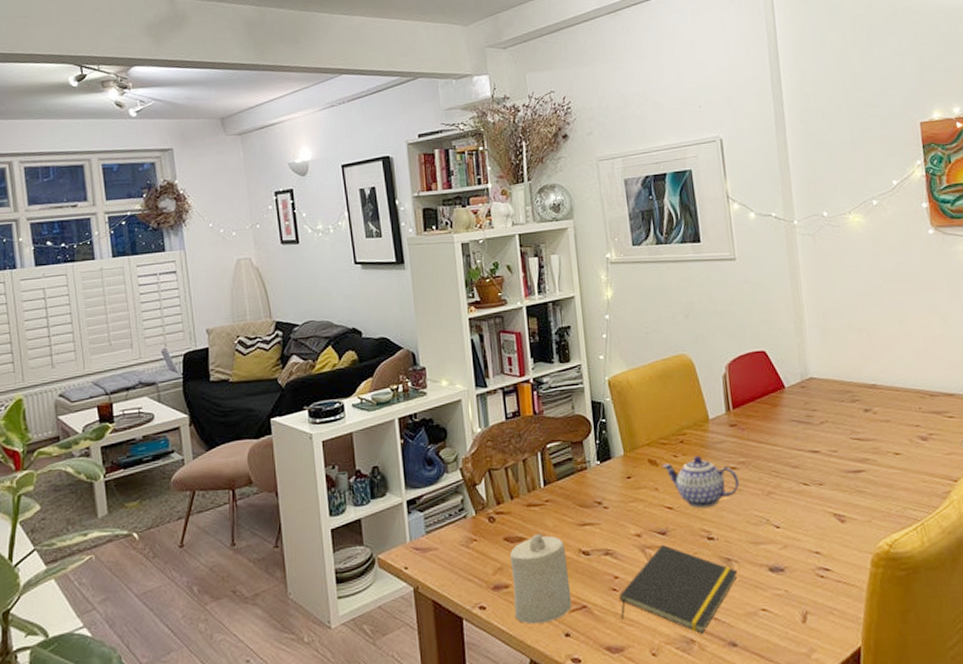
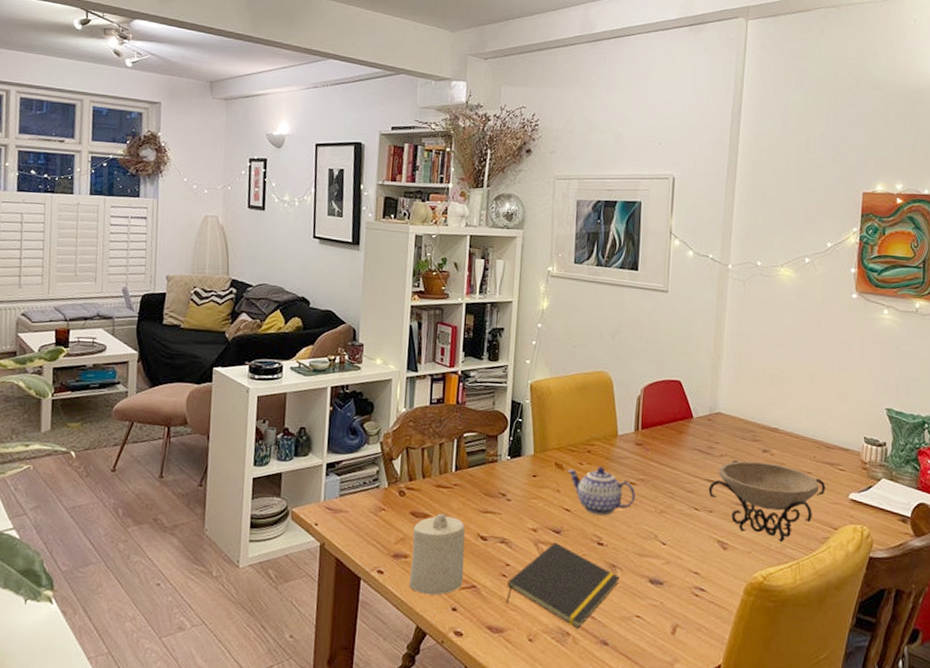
decorative bowl: none [814,422,938,505] -> present [708,459,826,543]

